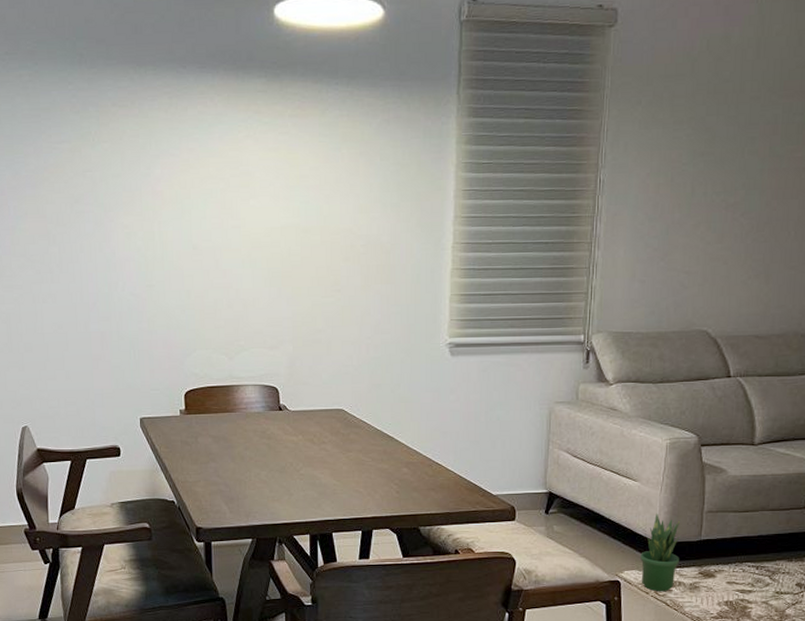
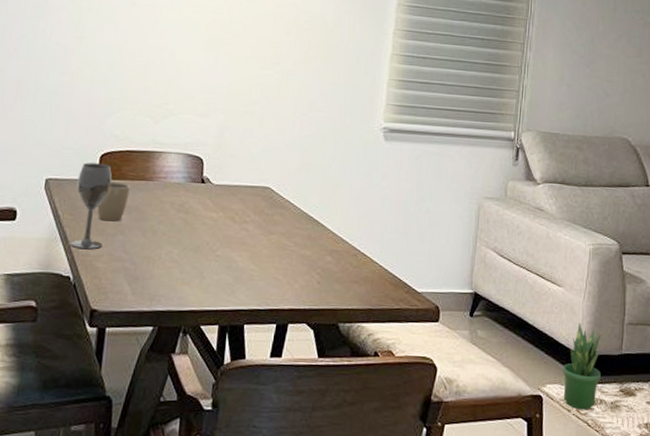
wine glass: none [168,400,199,477] -> present [70,162,112,250]
cup: none [189,416,216,451] -> present [97,181,130,222]

